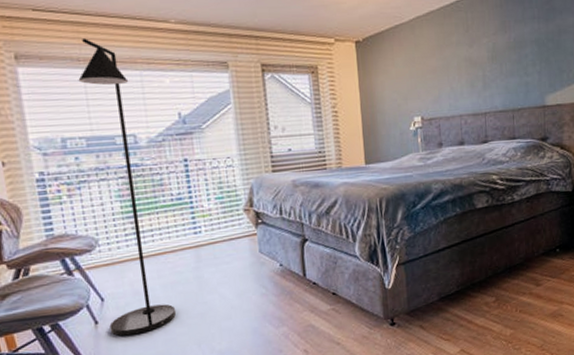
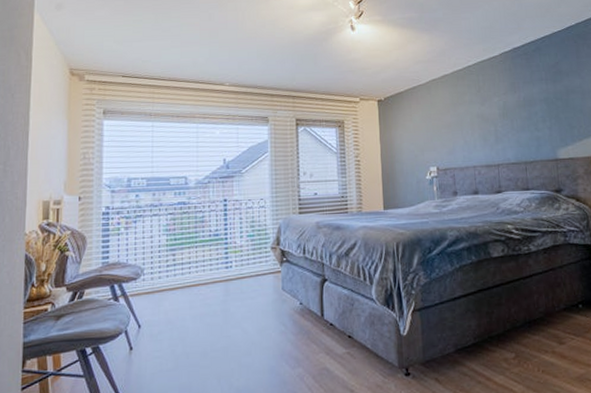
floor lamp: present [78,39,177,336] -> none [142,98,202,364]

